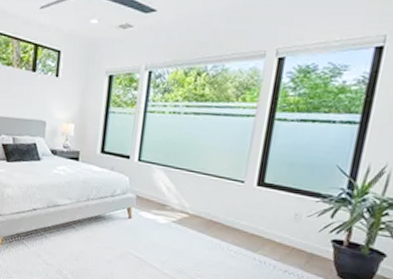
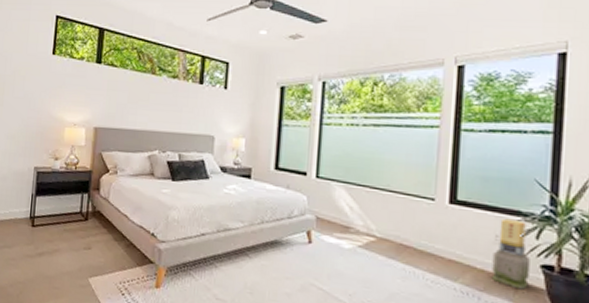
lantern: none [287,199,324,261] -> present [491,218,530,290]

